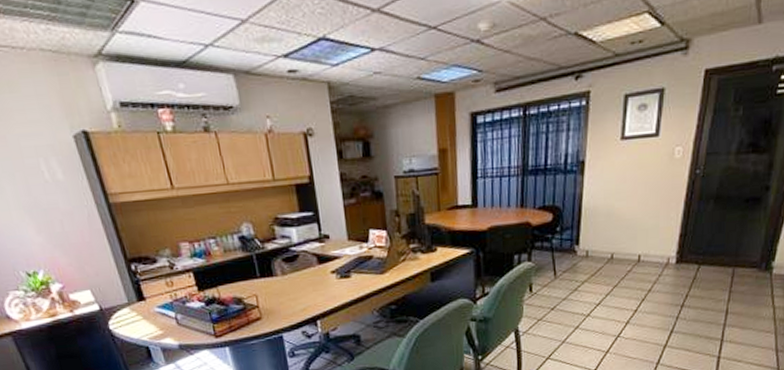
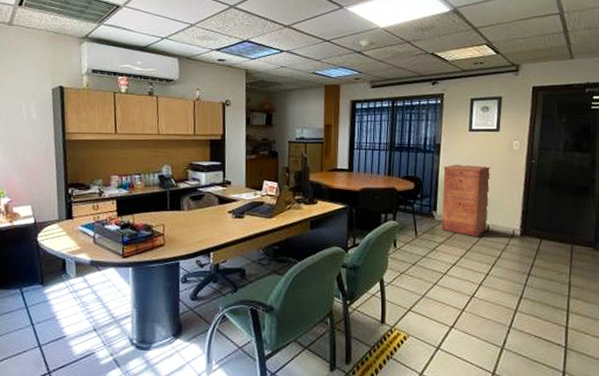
filing cabinet: none [584,183,646,271] -> present [441,165,491,237]

